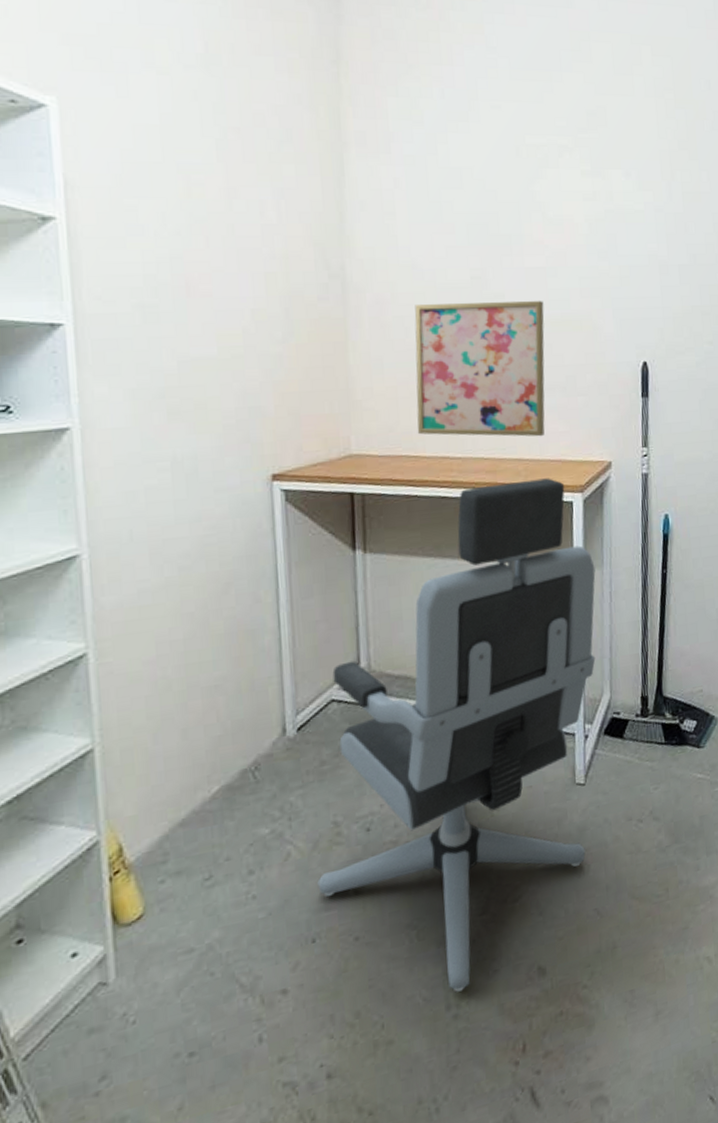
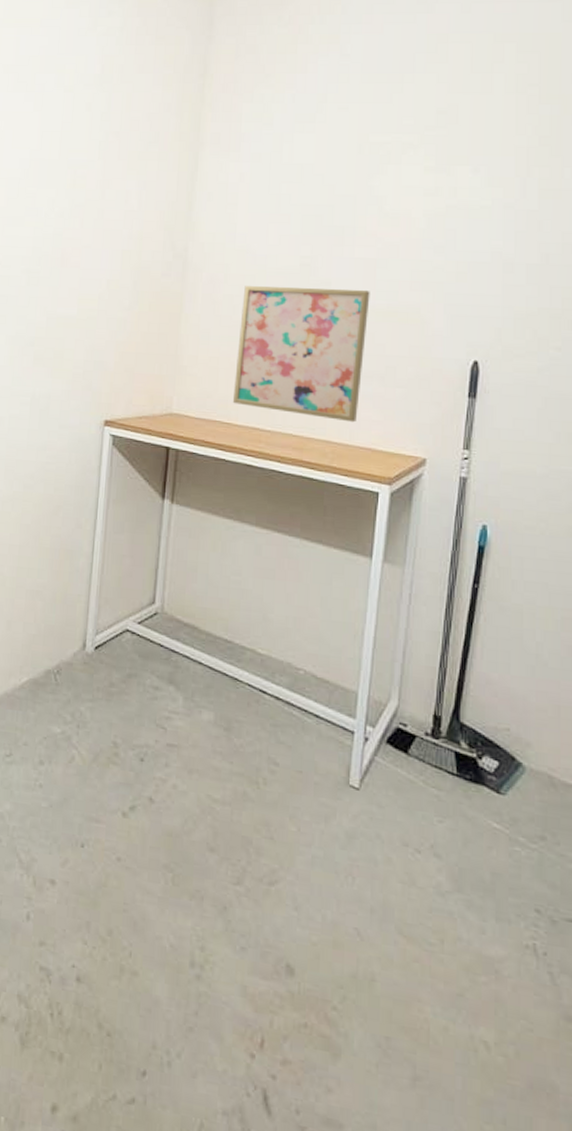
office chair: present [317,478,596,993] -> none [92,461,396,954]

